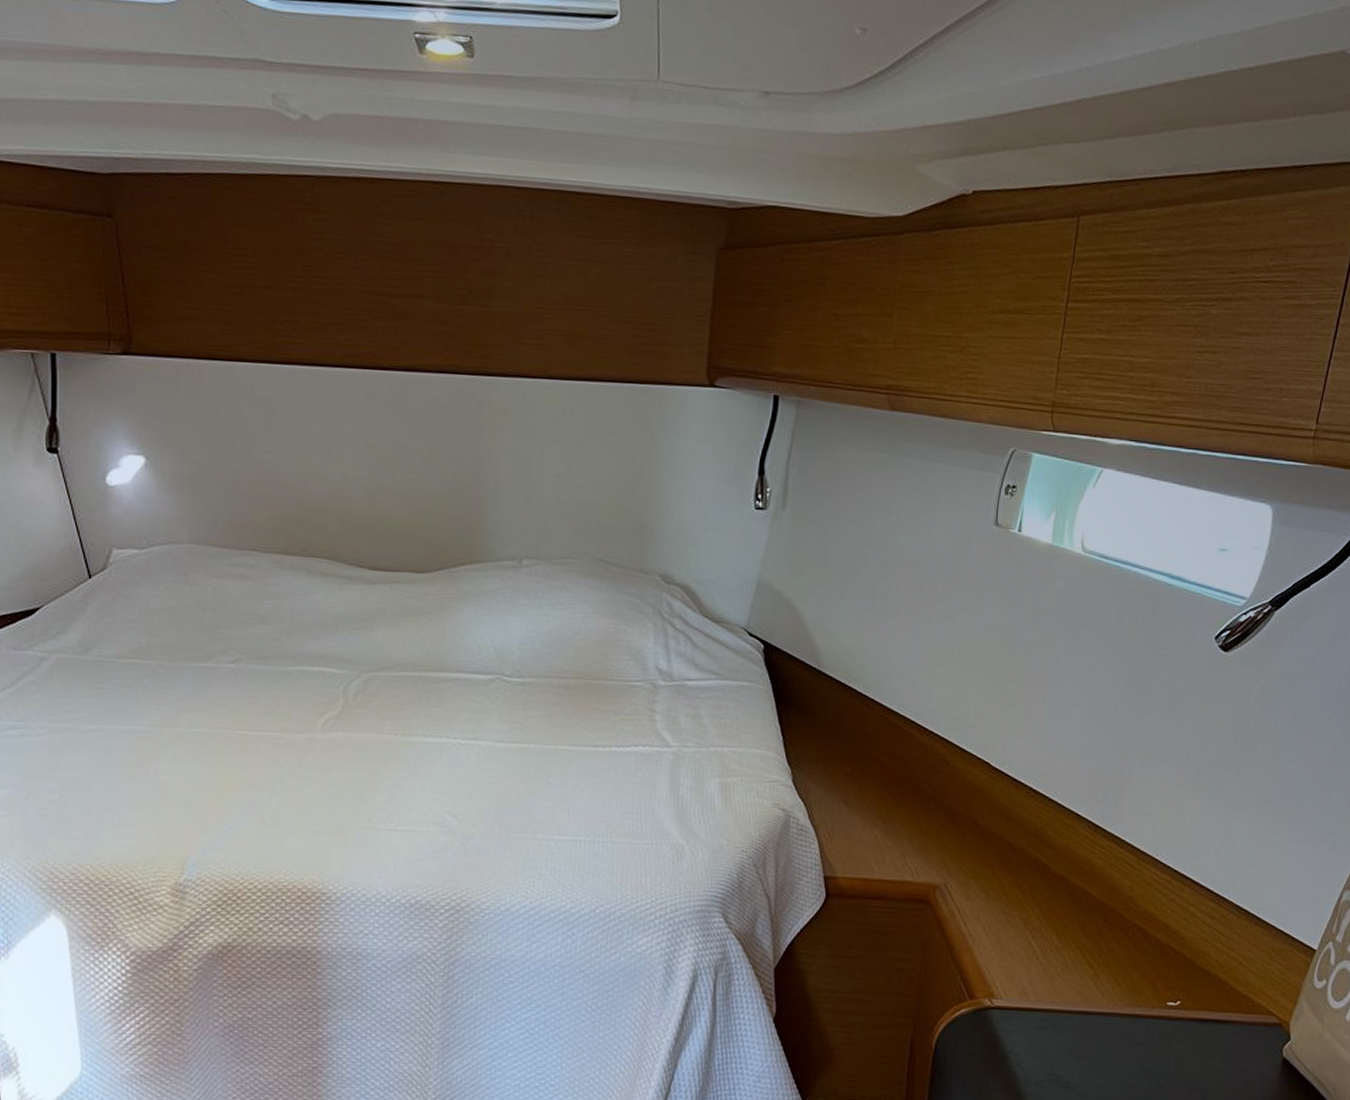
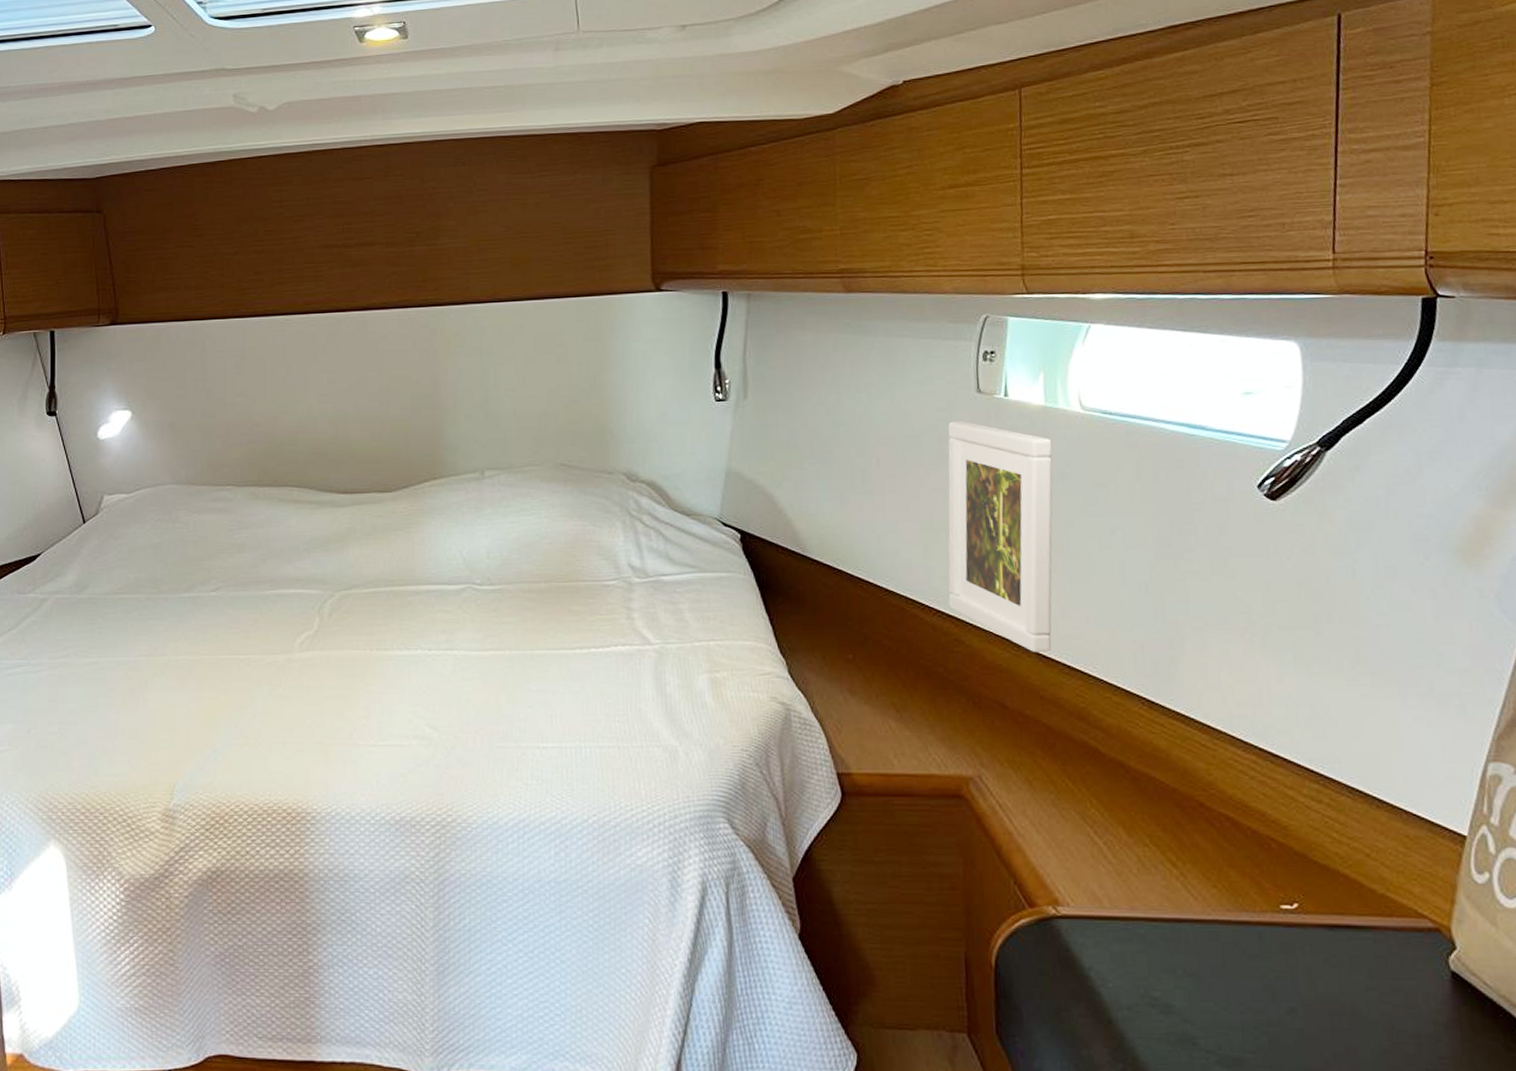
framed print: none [941,551,1053,776] -> present [948,420,1053,652]

